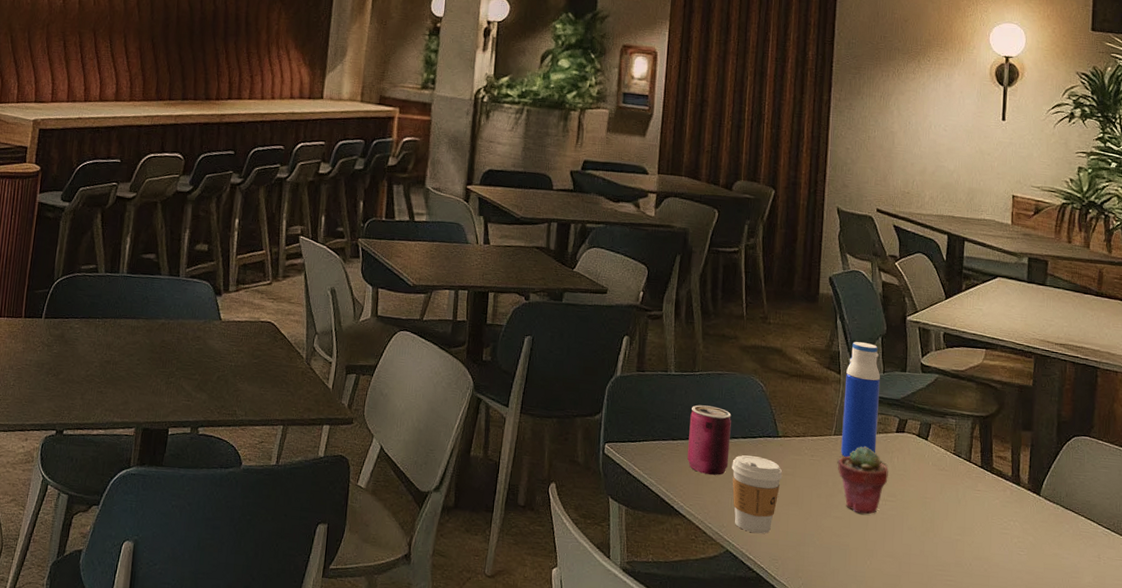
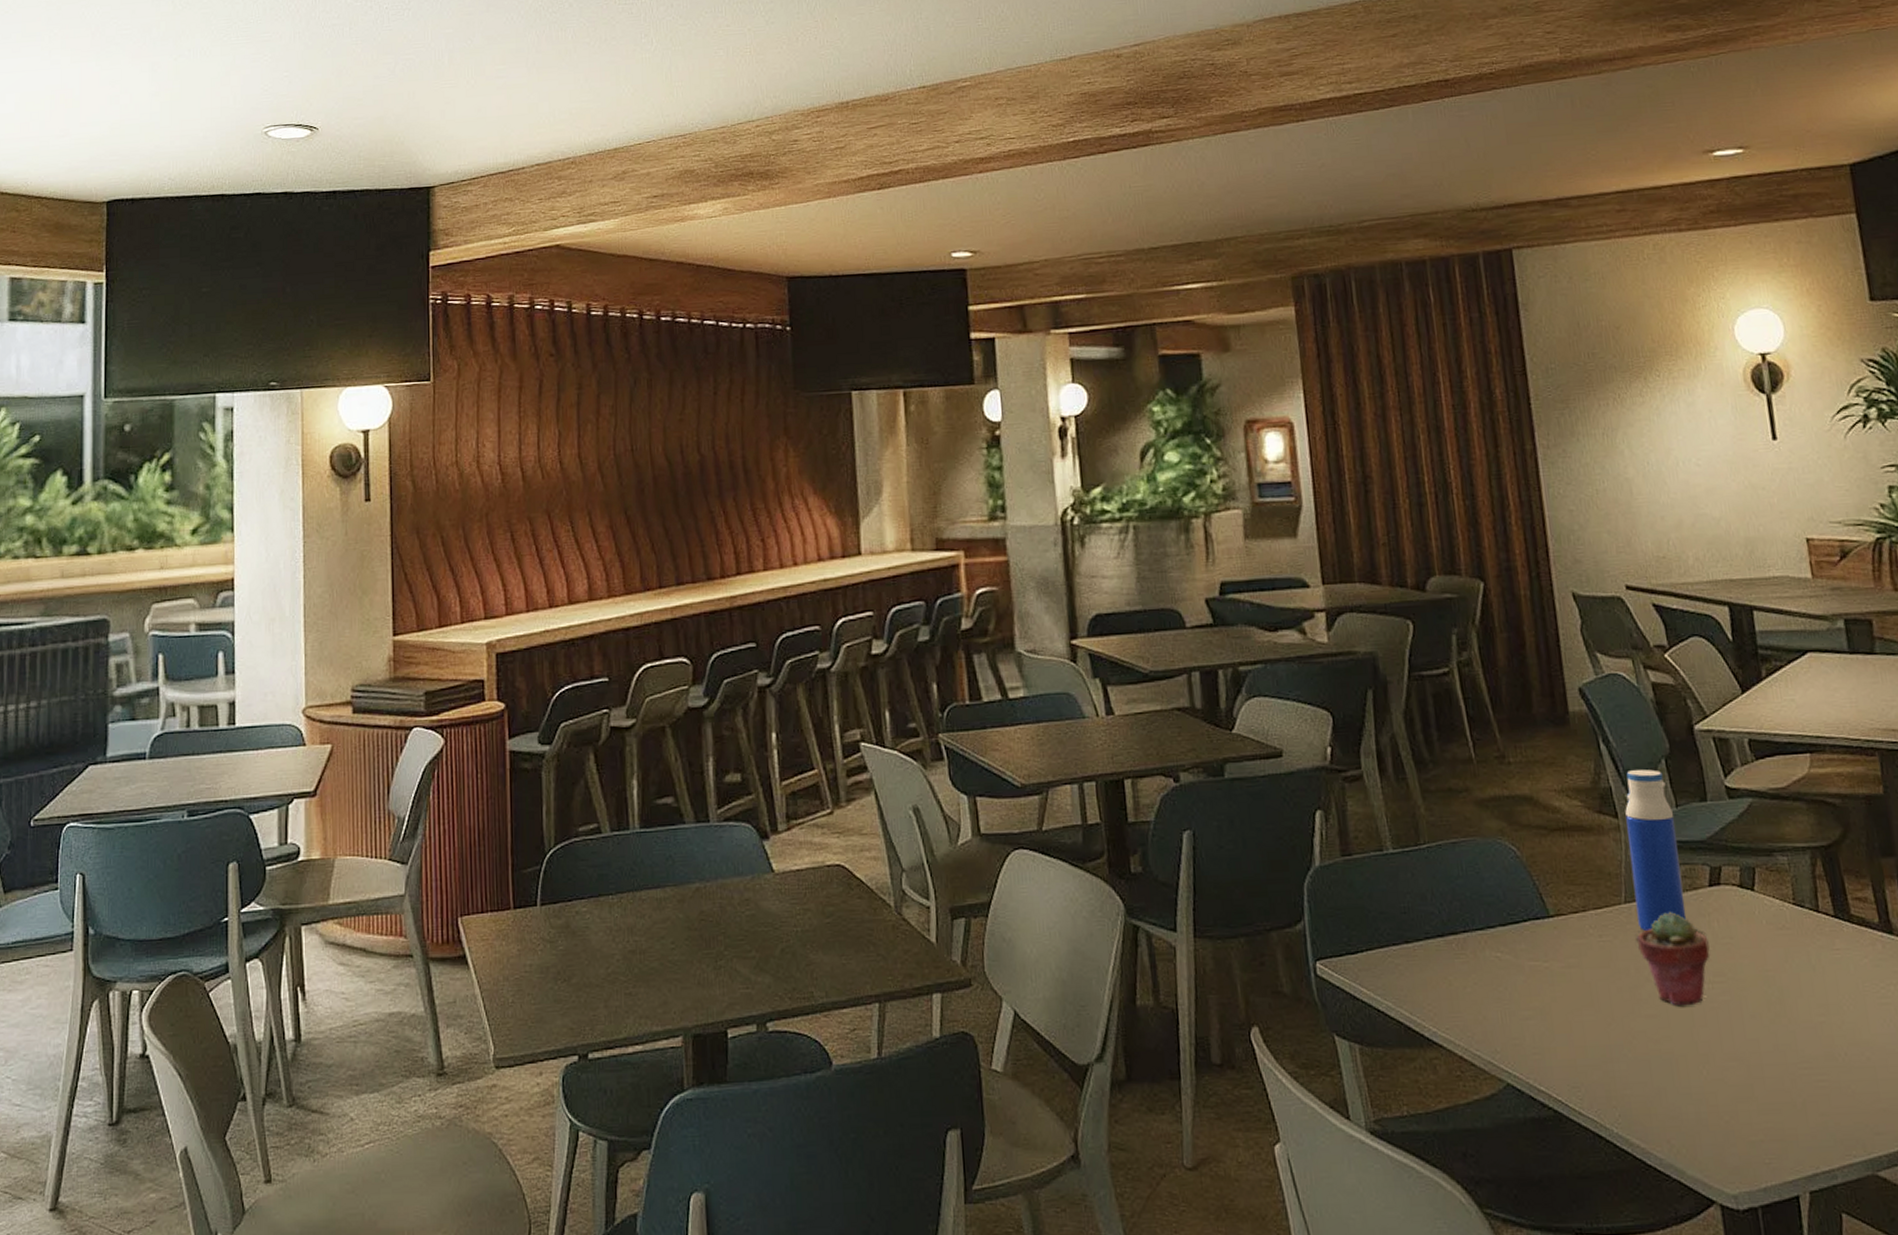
can: present [687,405,732,475] -> none [1424,888,1489,983]
coffee cup: present [732,455,783,534] -> none [1492,948,1566,1055]

